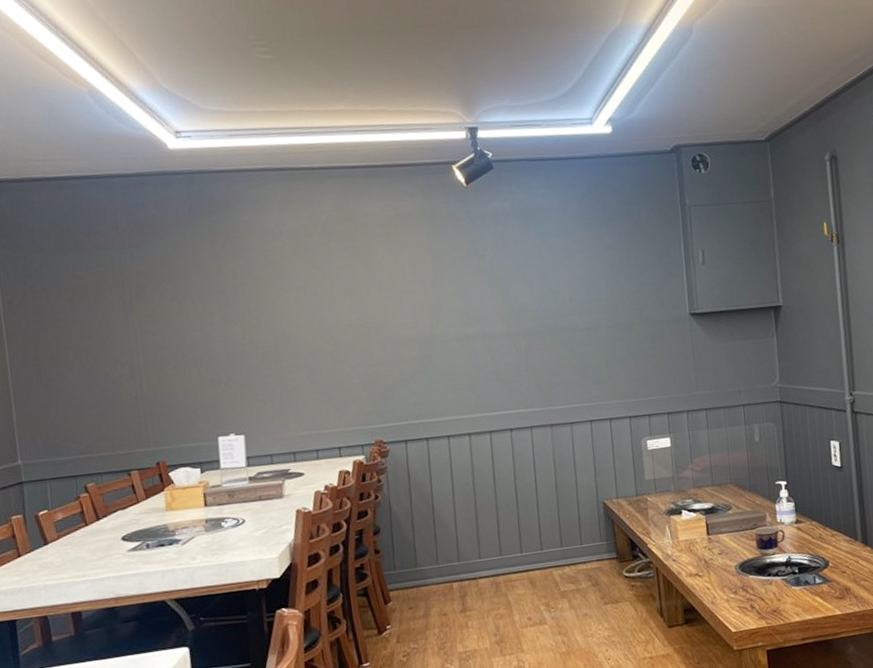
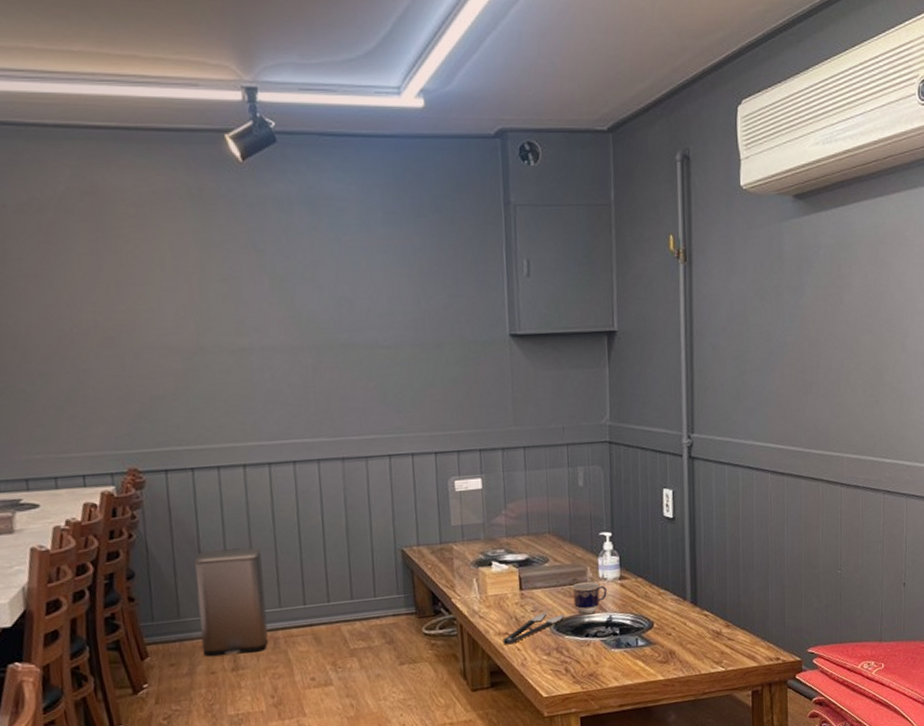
pedal bin: none [428,504,491,600] -> present [194,547,268,657]
thread snips: none [694,554,748,585] -> present [503,612,564,645]

